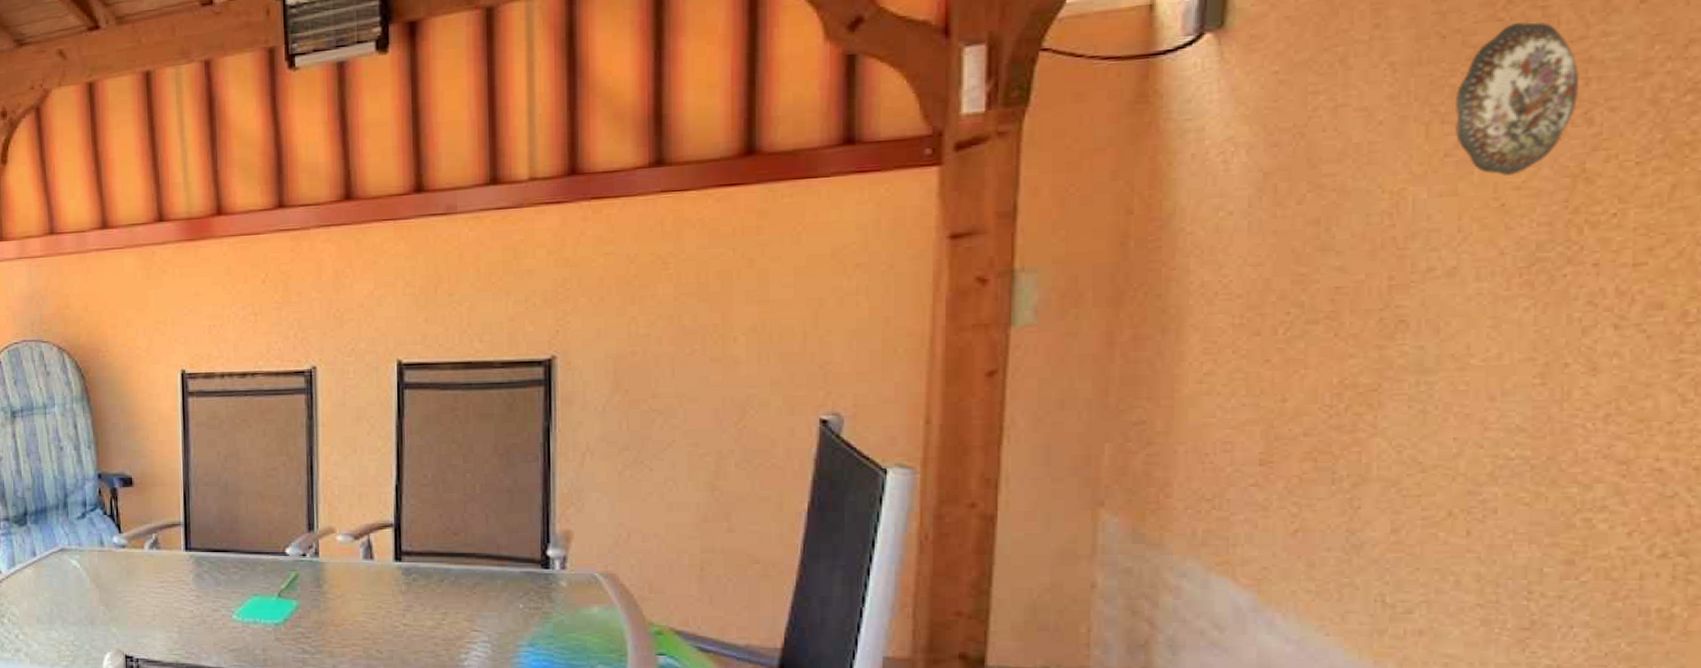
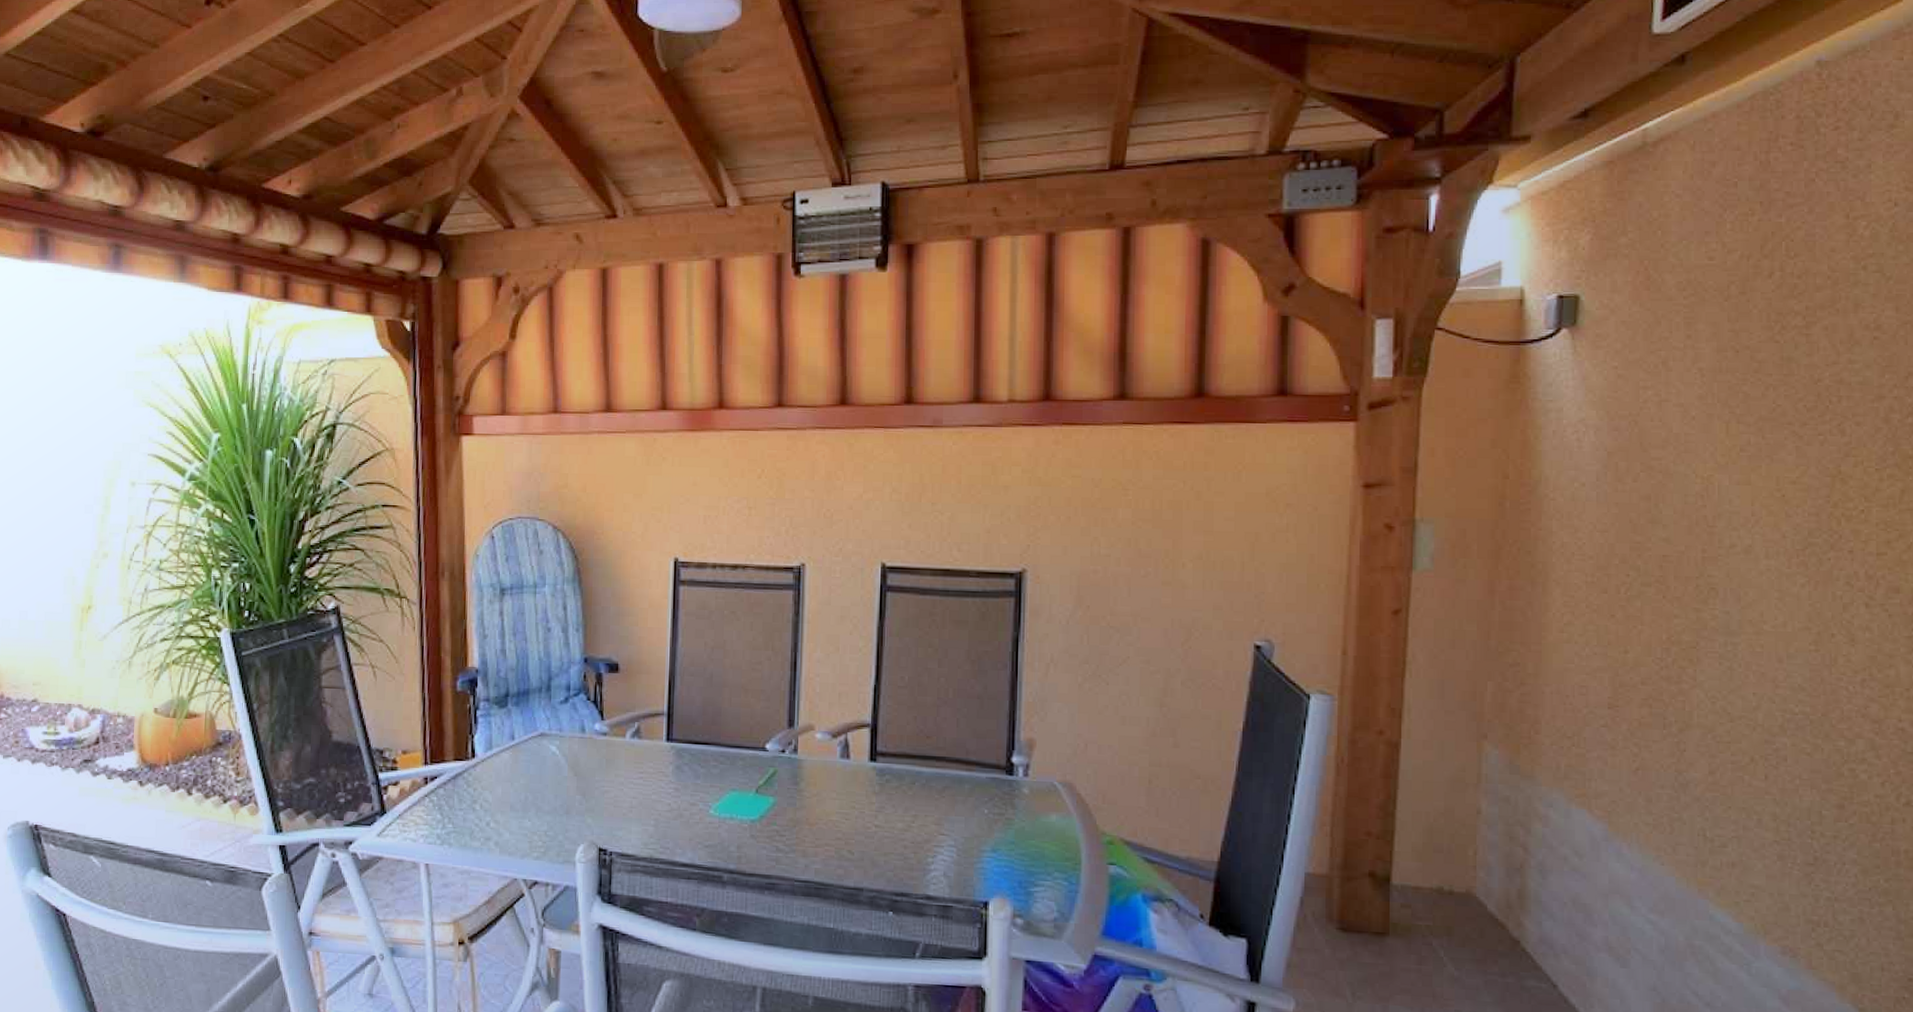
decorative plate: present [1456,21,1580,176] -> none [1748,346,1835,471]

